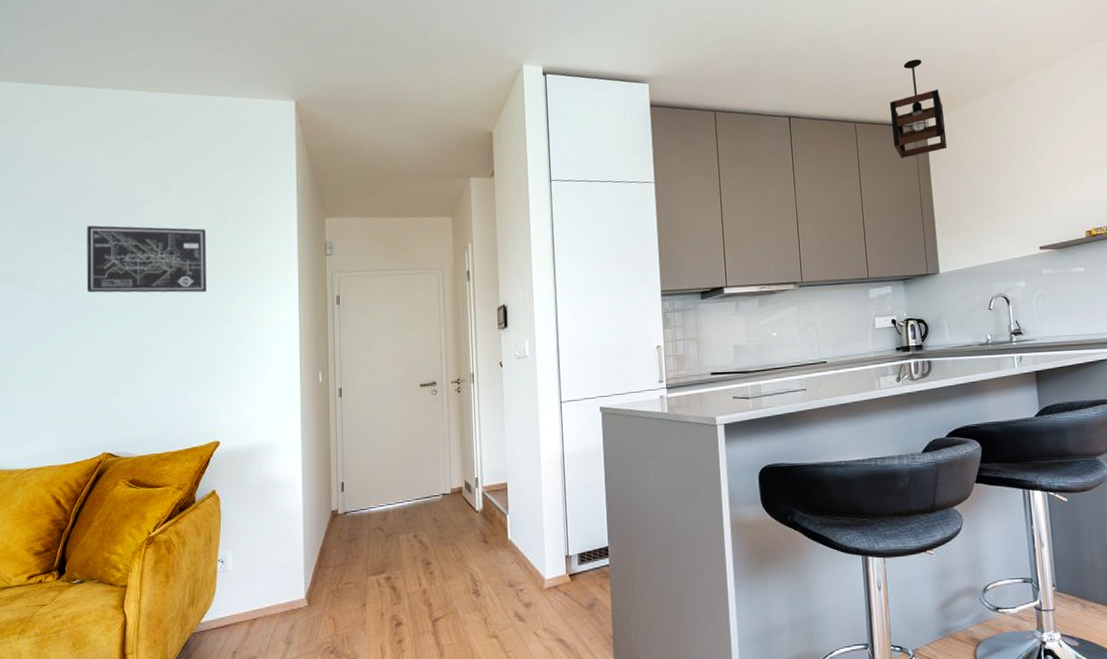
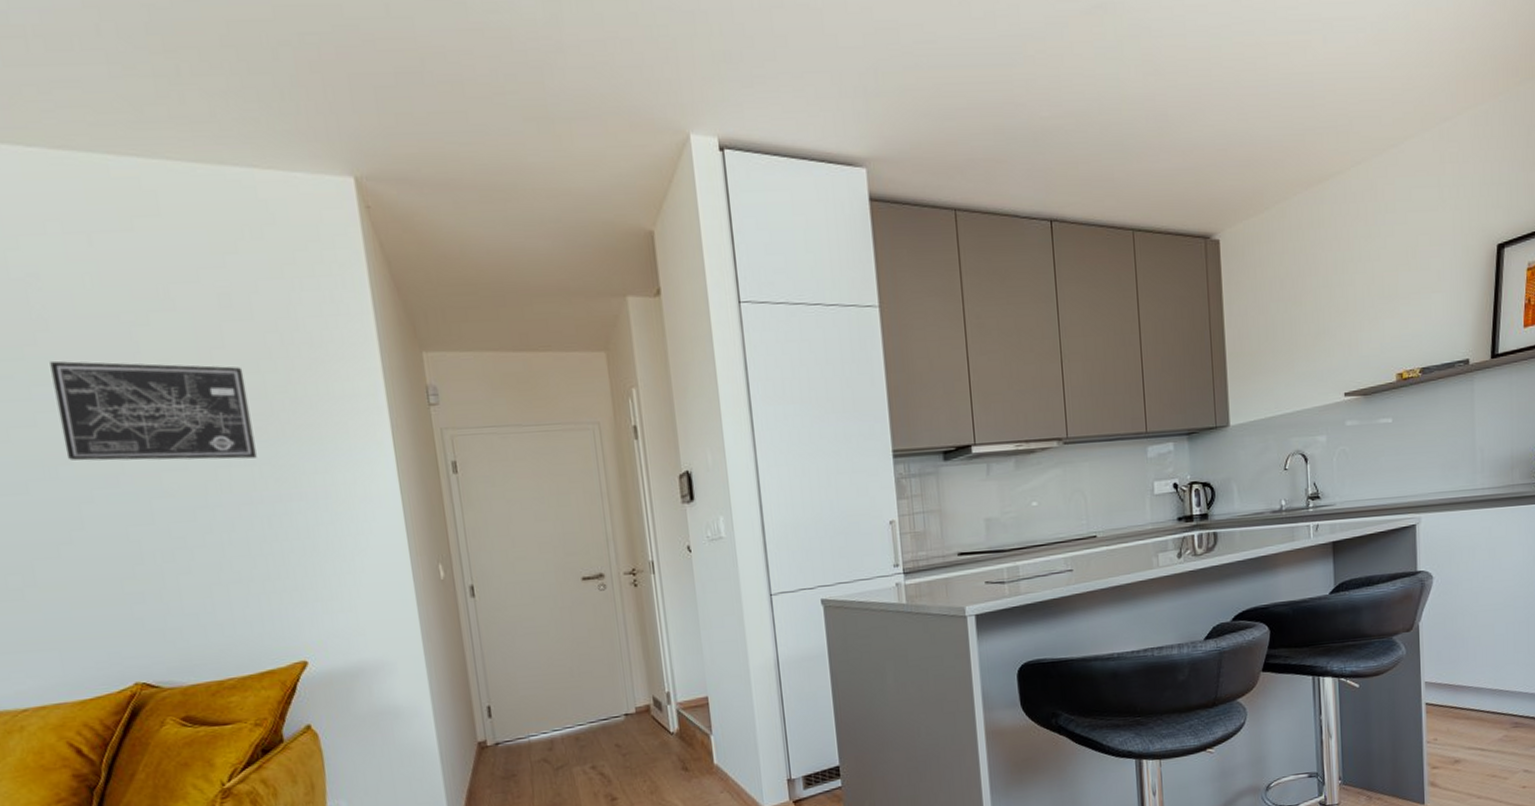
pendant light: present [889,59,947,158] -> none [1175,146,1244,279]

